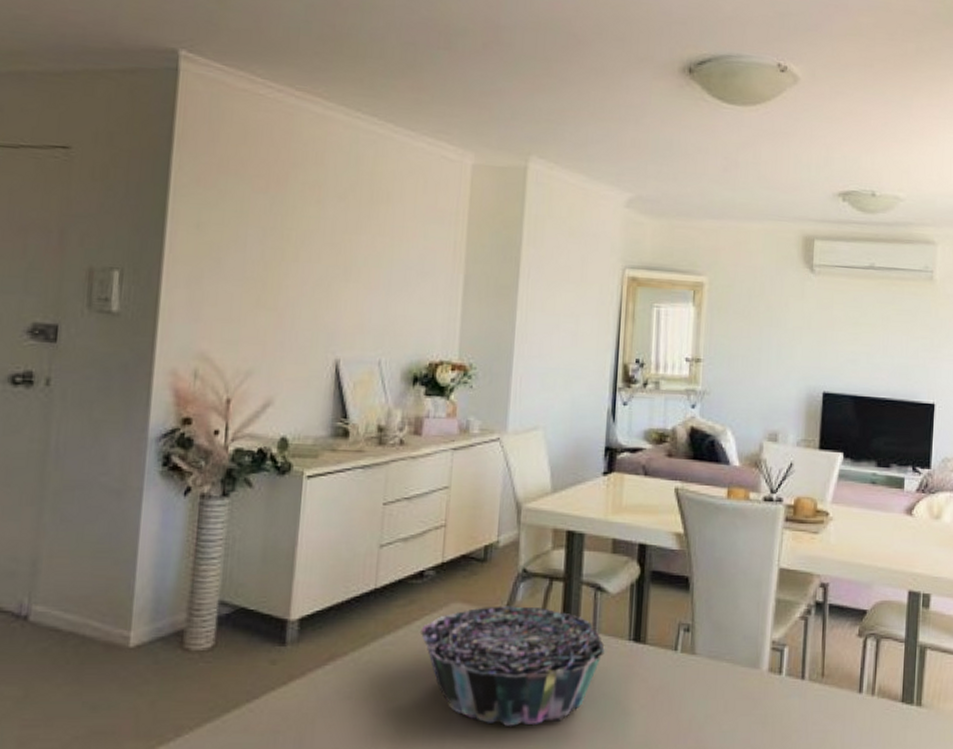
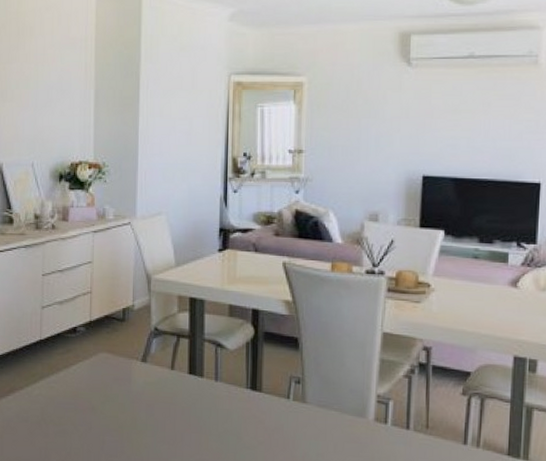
decorative bowl: present [419,606,606,726] -> none [76,356,227,452]

